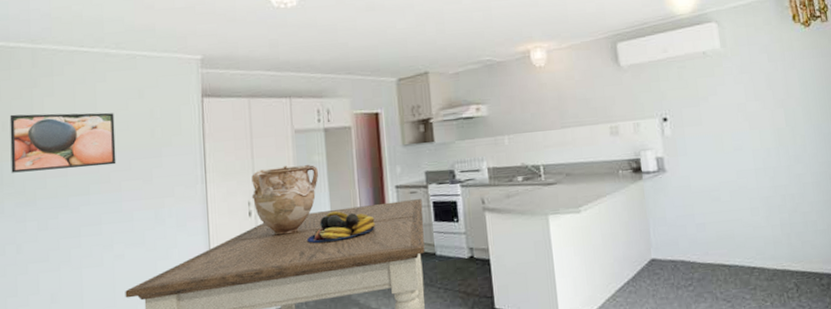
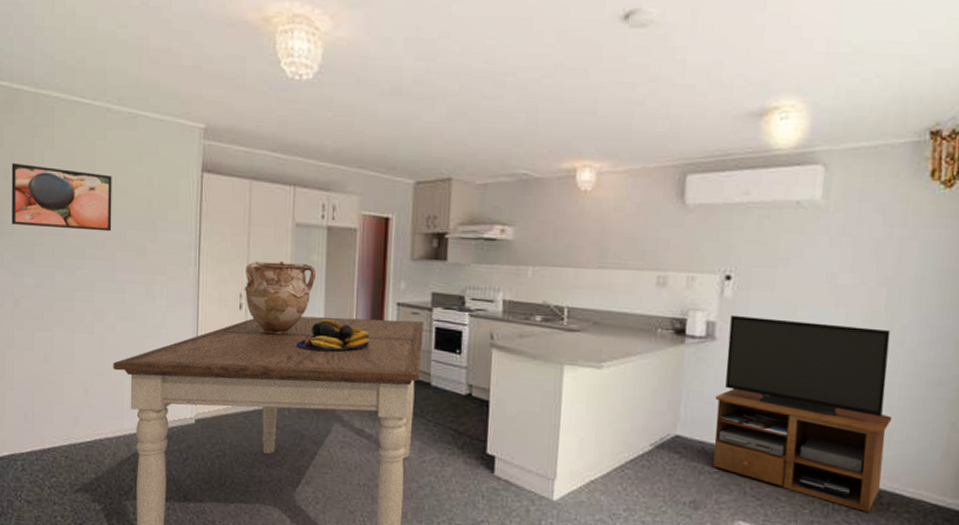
tv stand: none [674,141,819,295] -> present [713,316,892,513]

